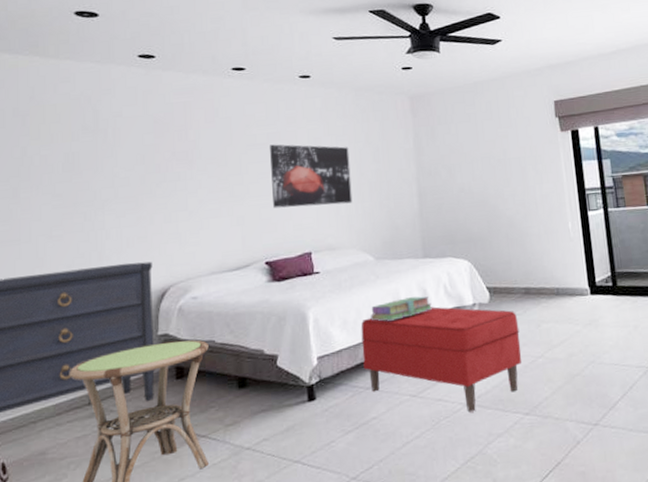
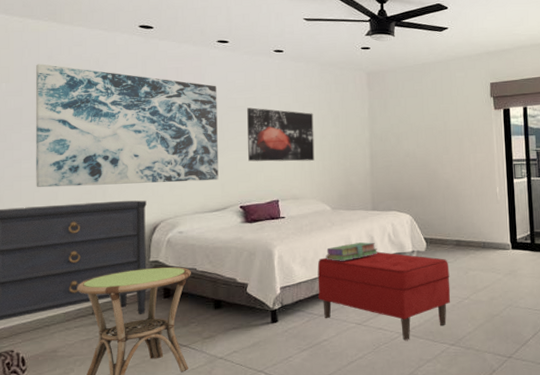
wall art: none [15,105,239,254] -> present [36,64,219,188]

